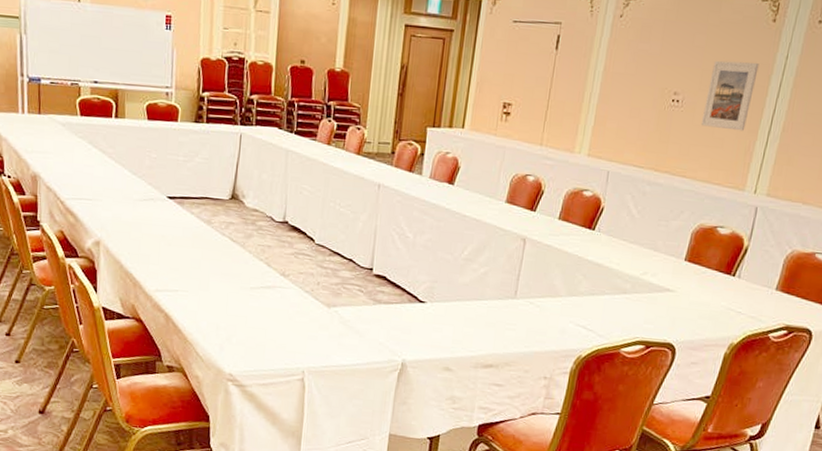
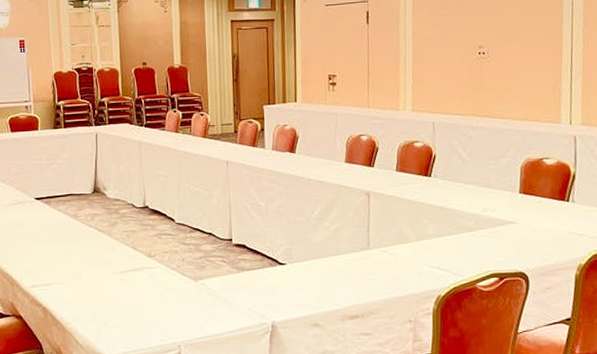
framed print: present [700,60,759,131] -> none [508,11,550,72]

